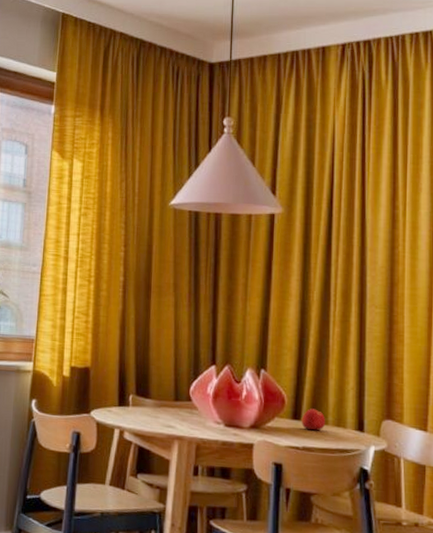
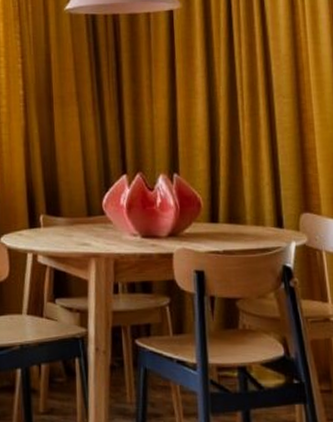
apple: present [301,408,326,431] -> none [219,209,245,232]

